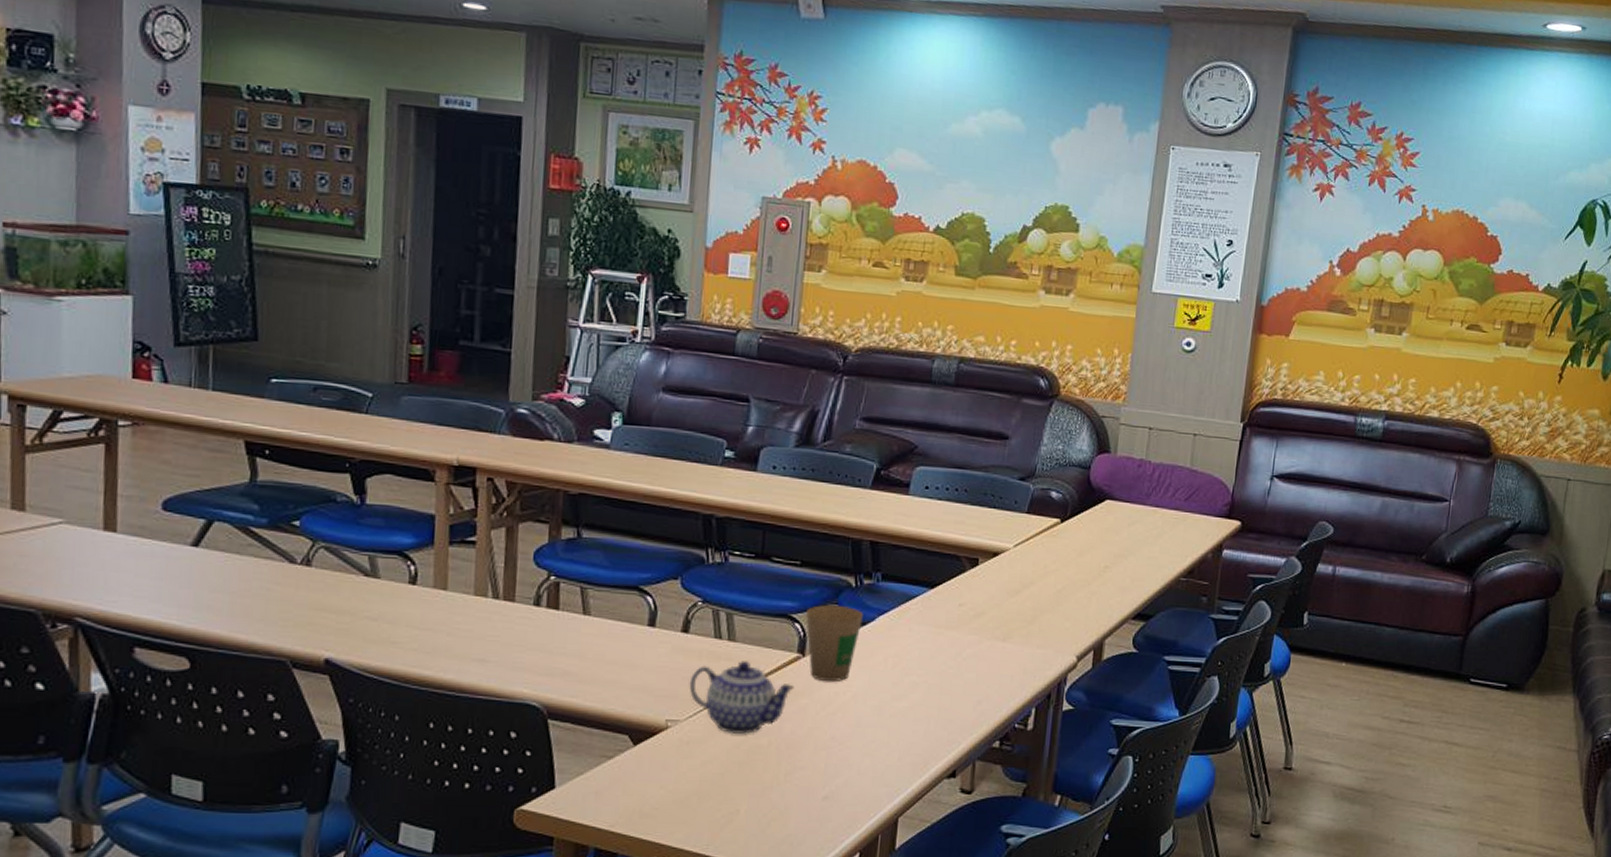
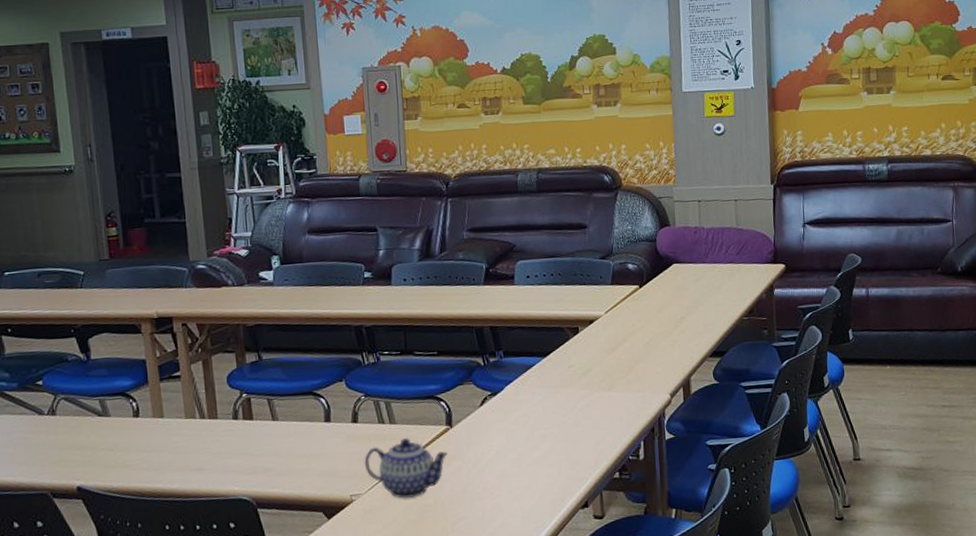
paper cup: present [806,605,863,681] -> none [448,382,494,445]

